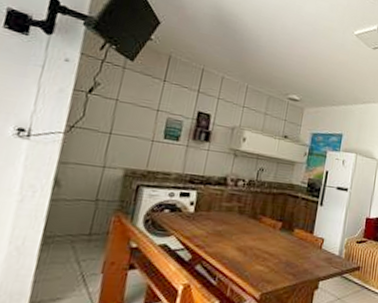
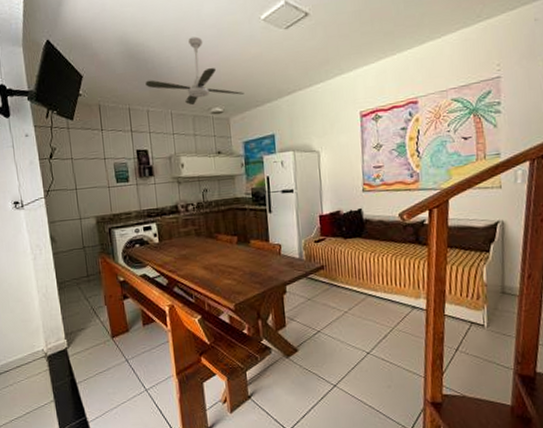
ceiling fan: none [228,26,324,91] -> present [145,36,245,106]

